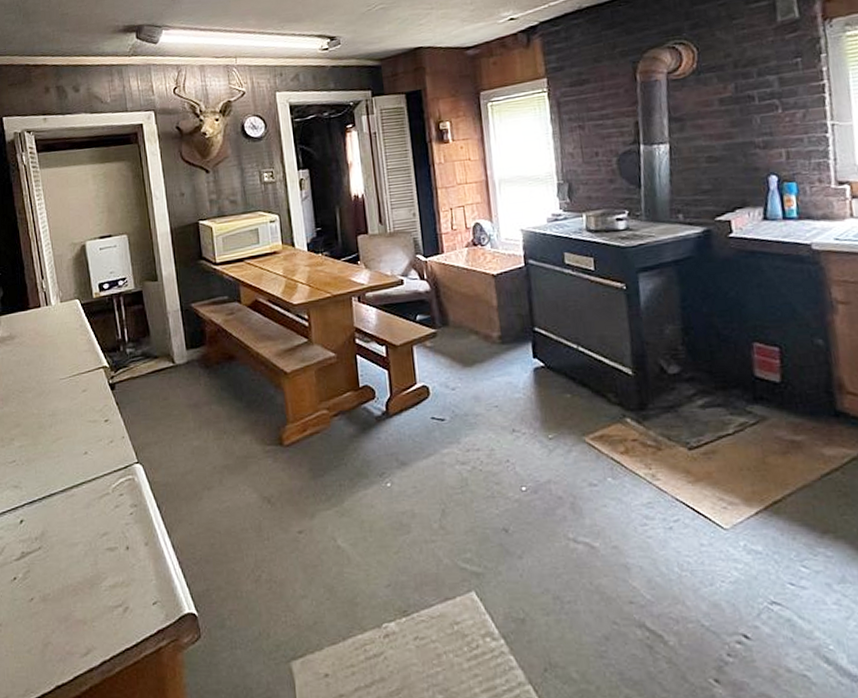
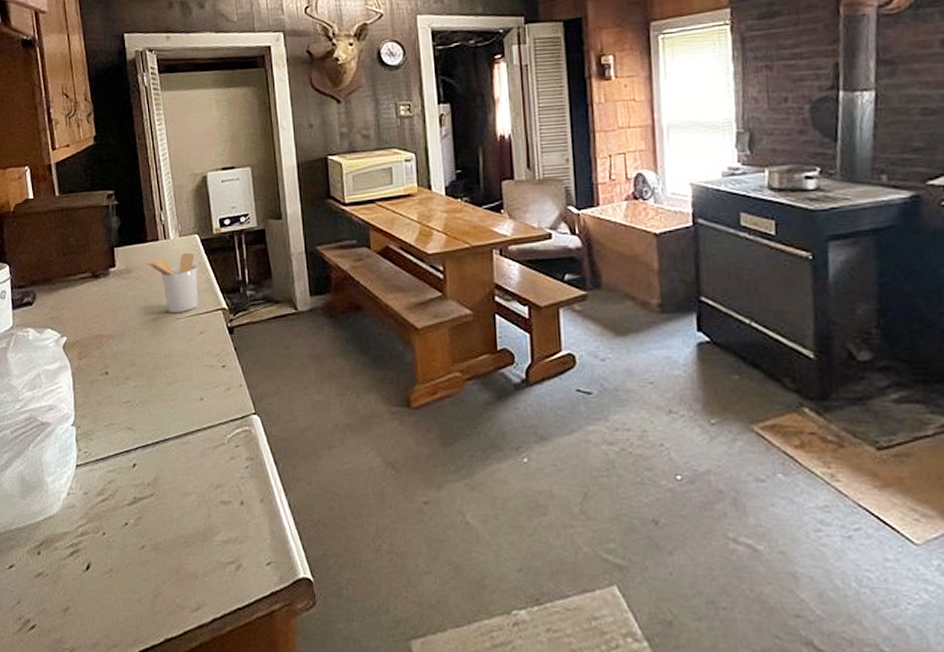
utensil holder: none [27,316,81,375] -> present [144,252,199,314]

